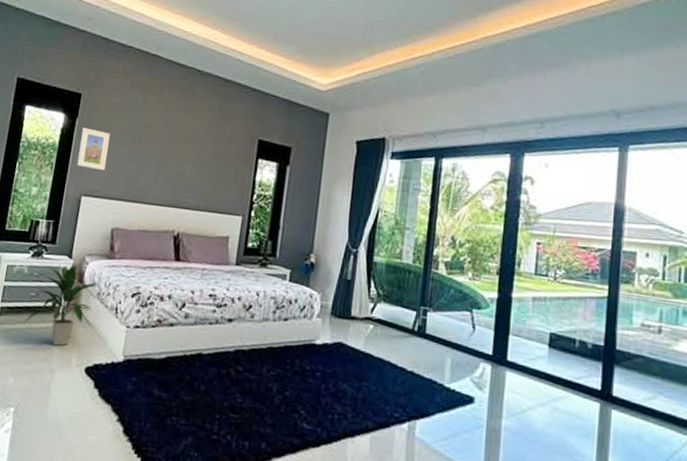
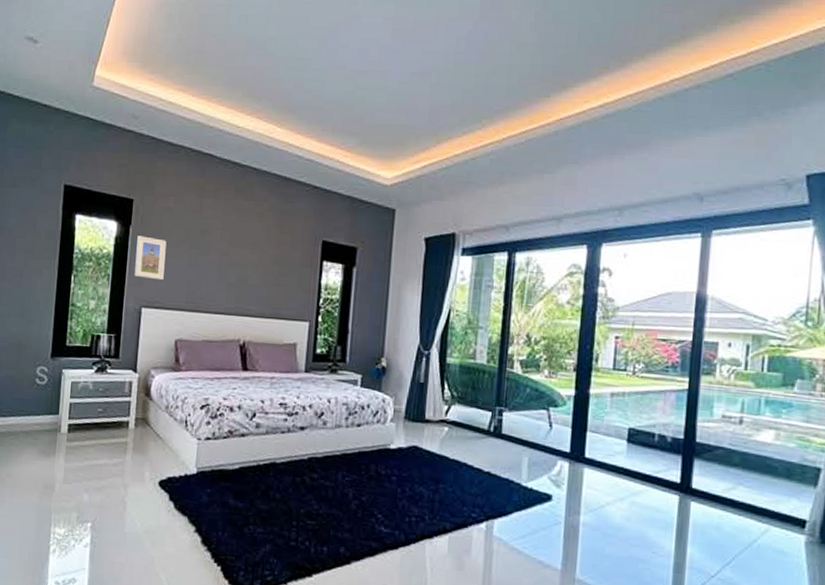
indoor plant: present [25,264,100,346] -> none [94,378,168,460]

